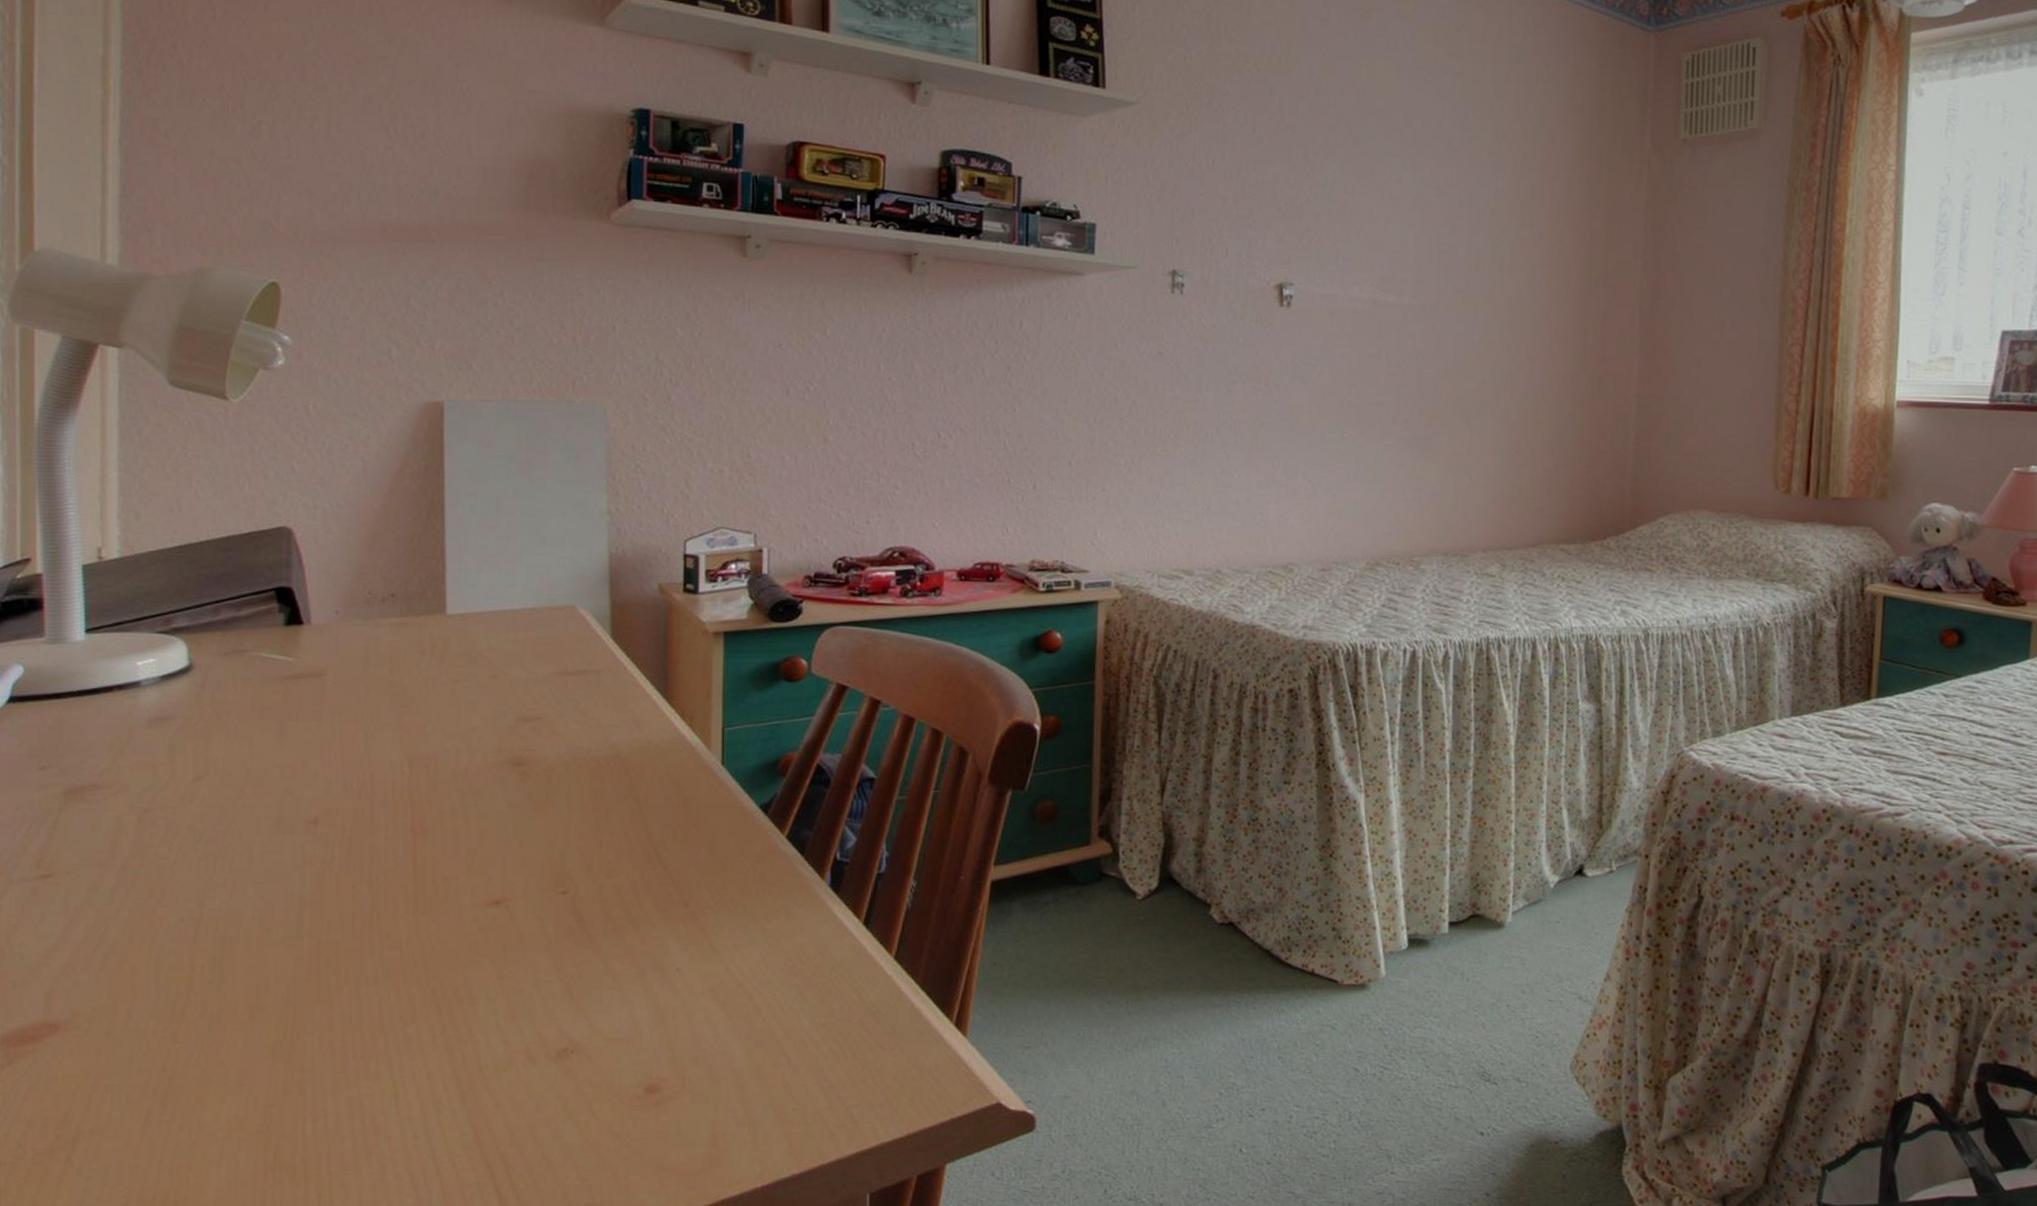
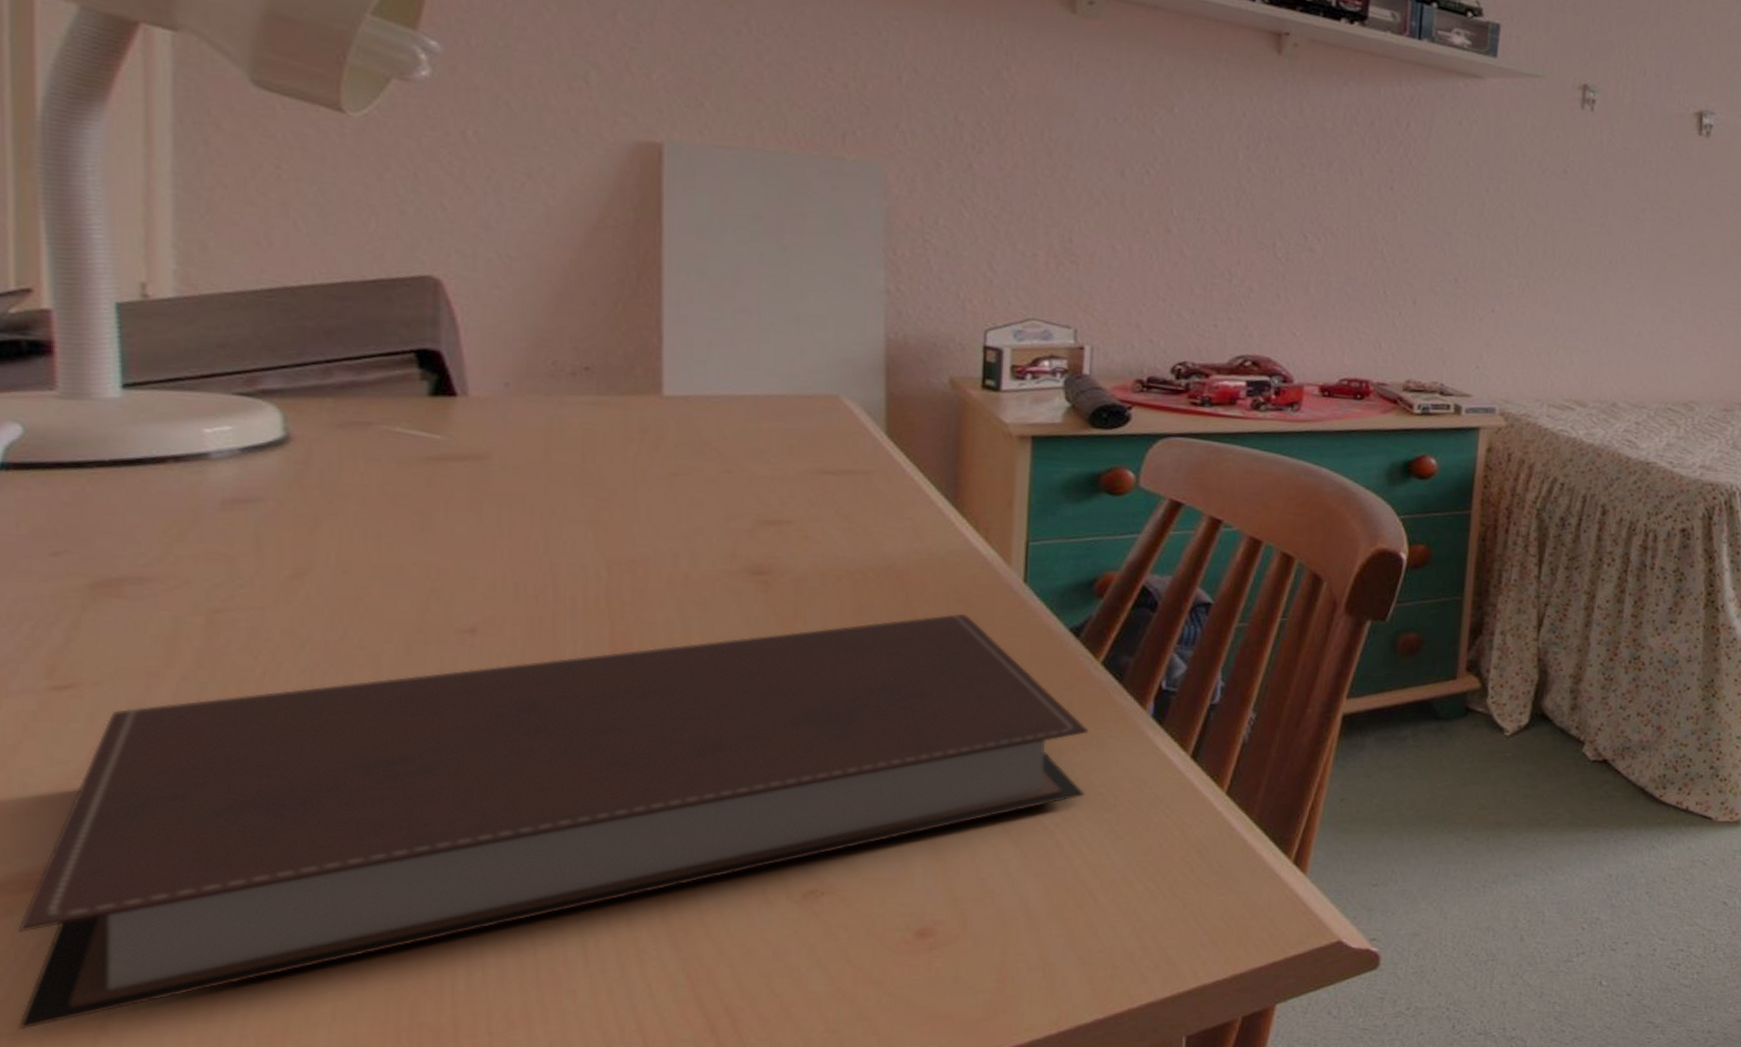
notebook: none [15,794,778,1160] -> present [17,613,1088,1029]

